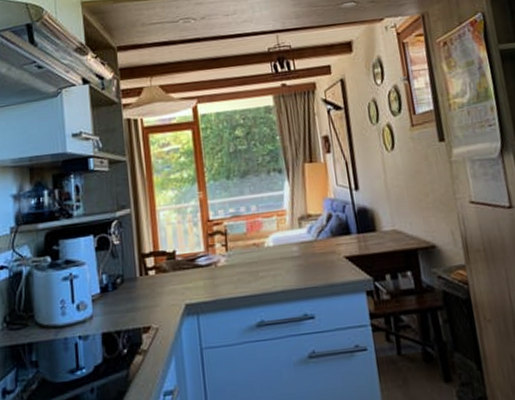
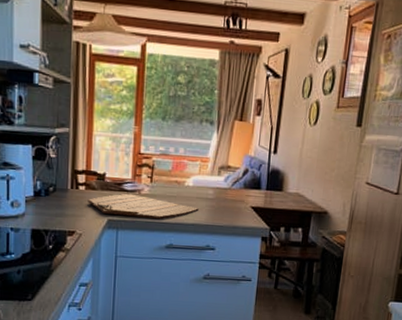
cutting board: none [160,268,286,298] -> present [87,193,199,219]

